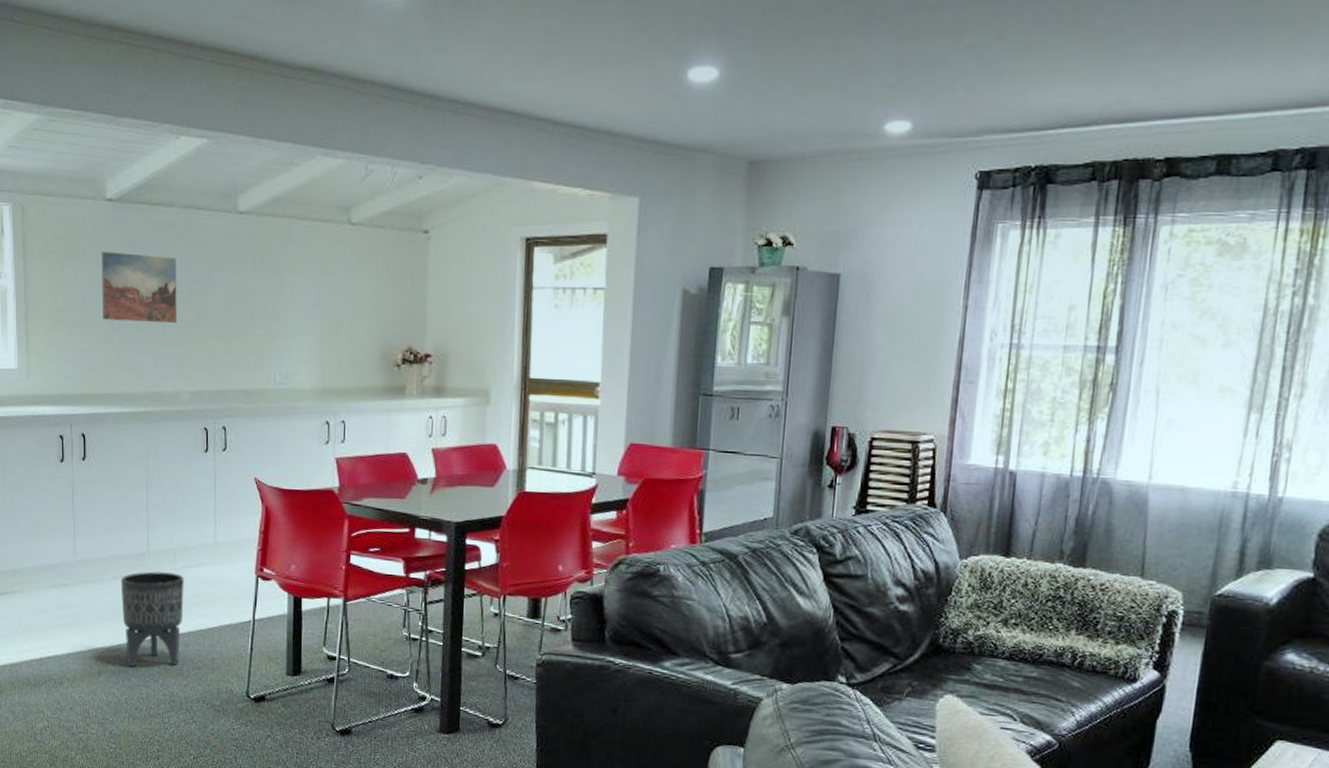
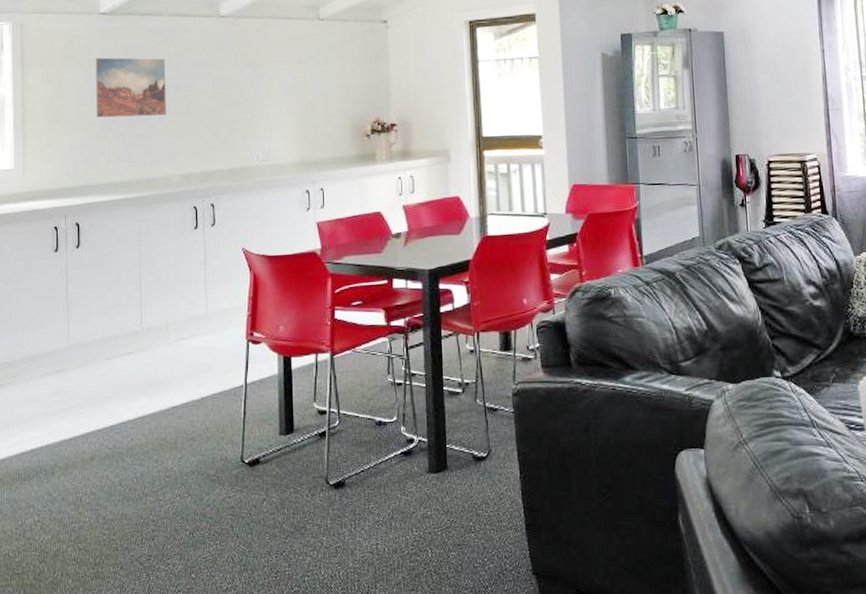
planter: present [120,571,184,667] -> none [114,347,177,447]

